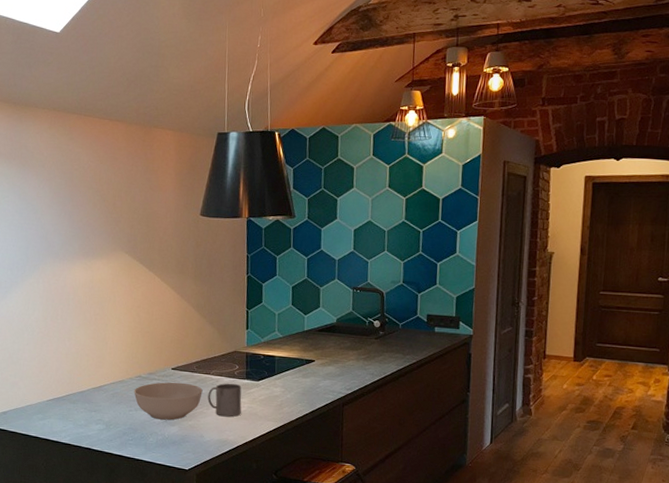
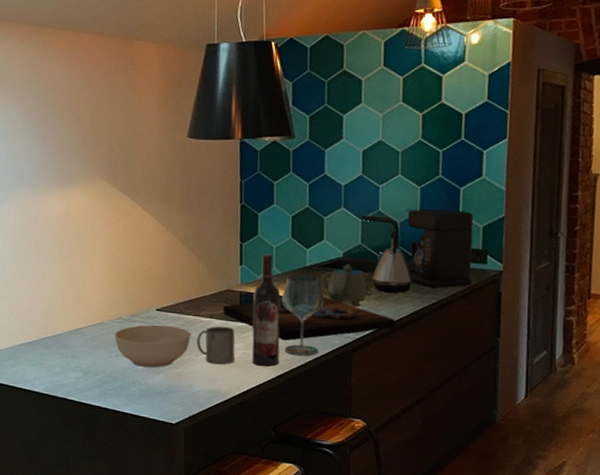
cutting board: none [231,357,381,396] -> present [223,296,395,341]
wine bottle: none [256,319,282,419] -> present [252,254,281,367]
wine glass: none [282,338,320,410] -> present [281,274,324,357]
teapot: none [317,328,363,366] -> present [321,263,374,307]
kettle: none [362,298,396,354] -> present [373,228,413,293]
coffee maker: none [392,281,449,350] -> present [407,208,474,288]

